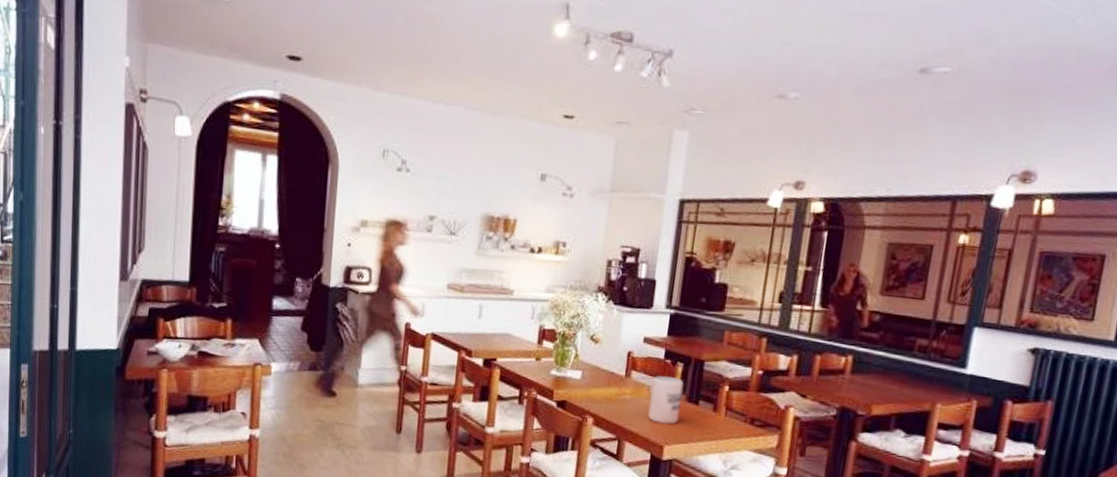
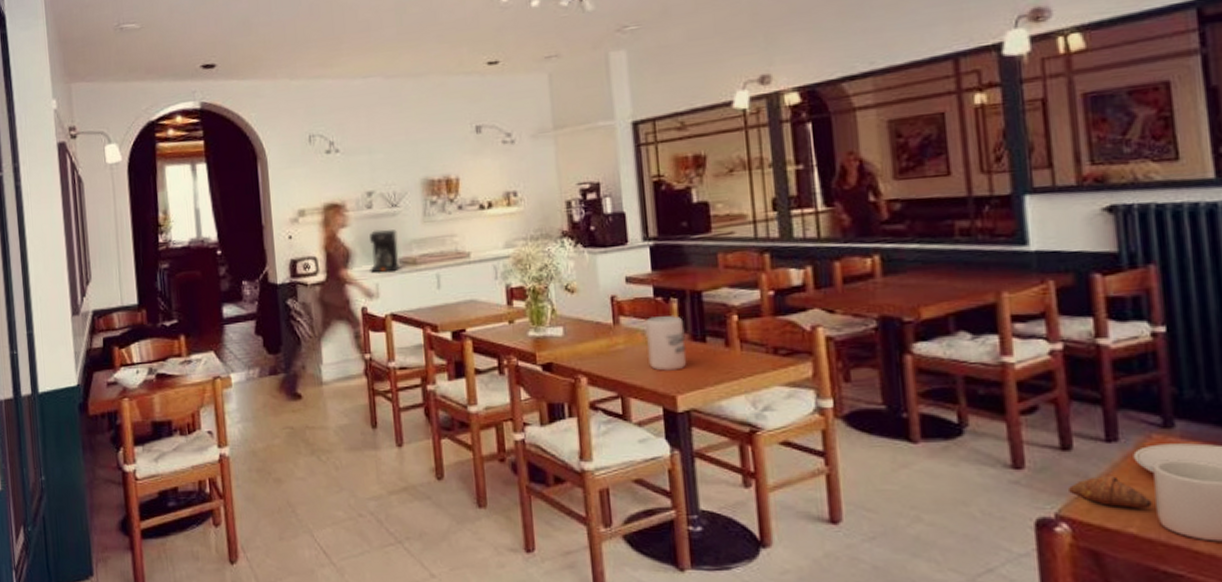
coffee maker: none [419,253,451,296] -> present [370,229,400,274]

